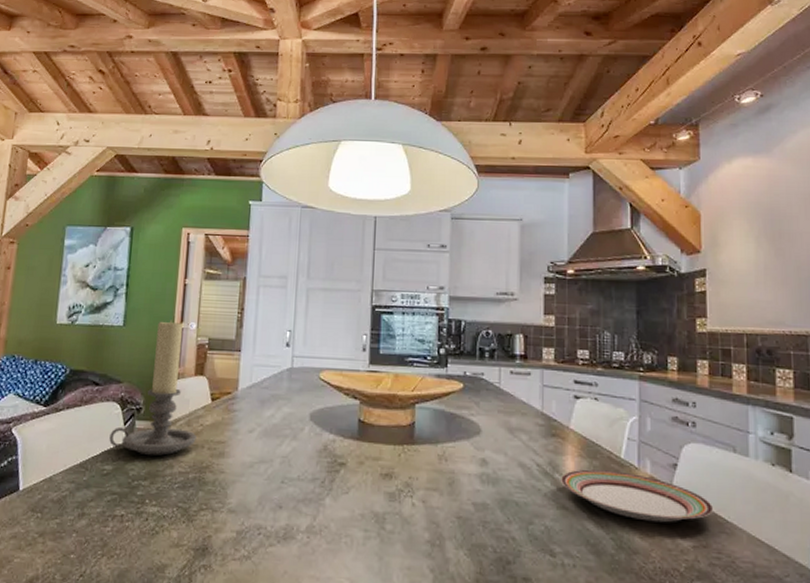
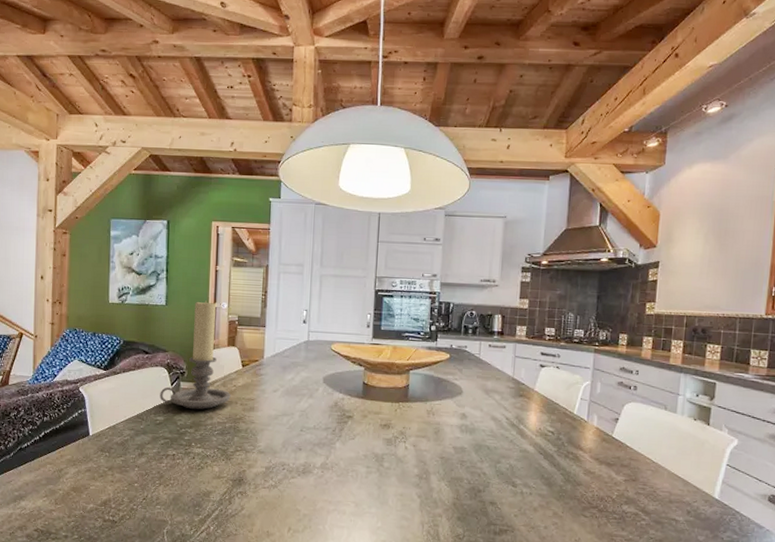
plate: present [561,469,714,523] -> none [525,422,644,463]

